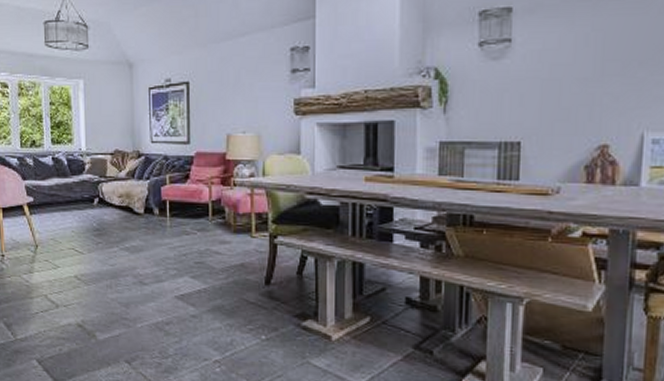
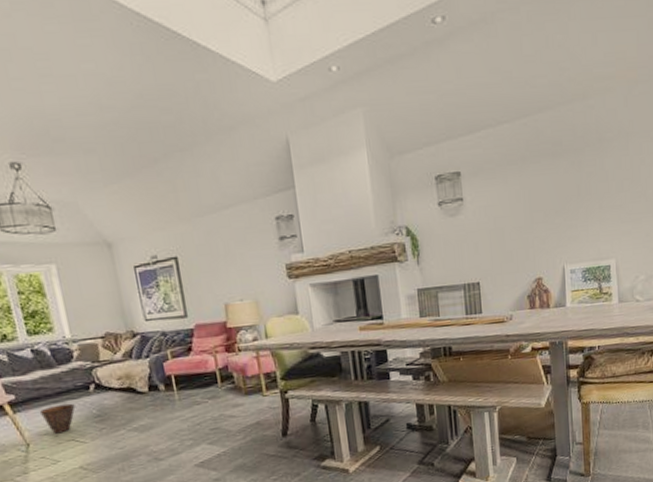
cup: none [50,213,80,241] -> present [39,403,76,434]

